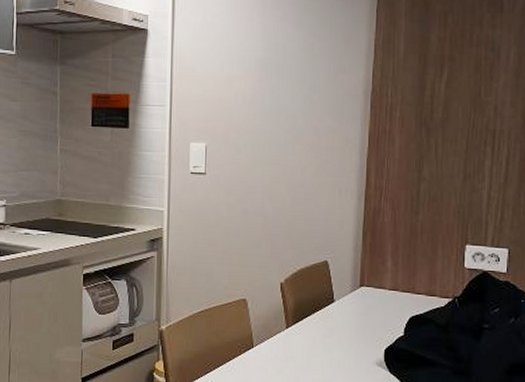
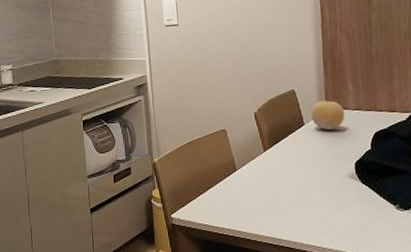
fruit: none [343,276,380,310] -> present [311,100,345,130]

